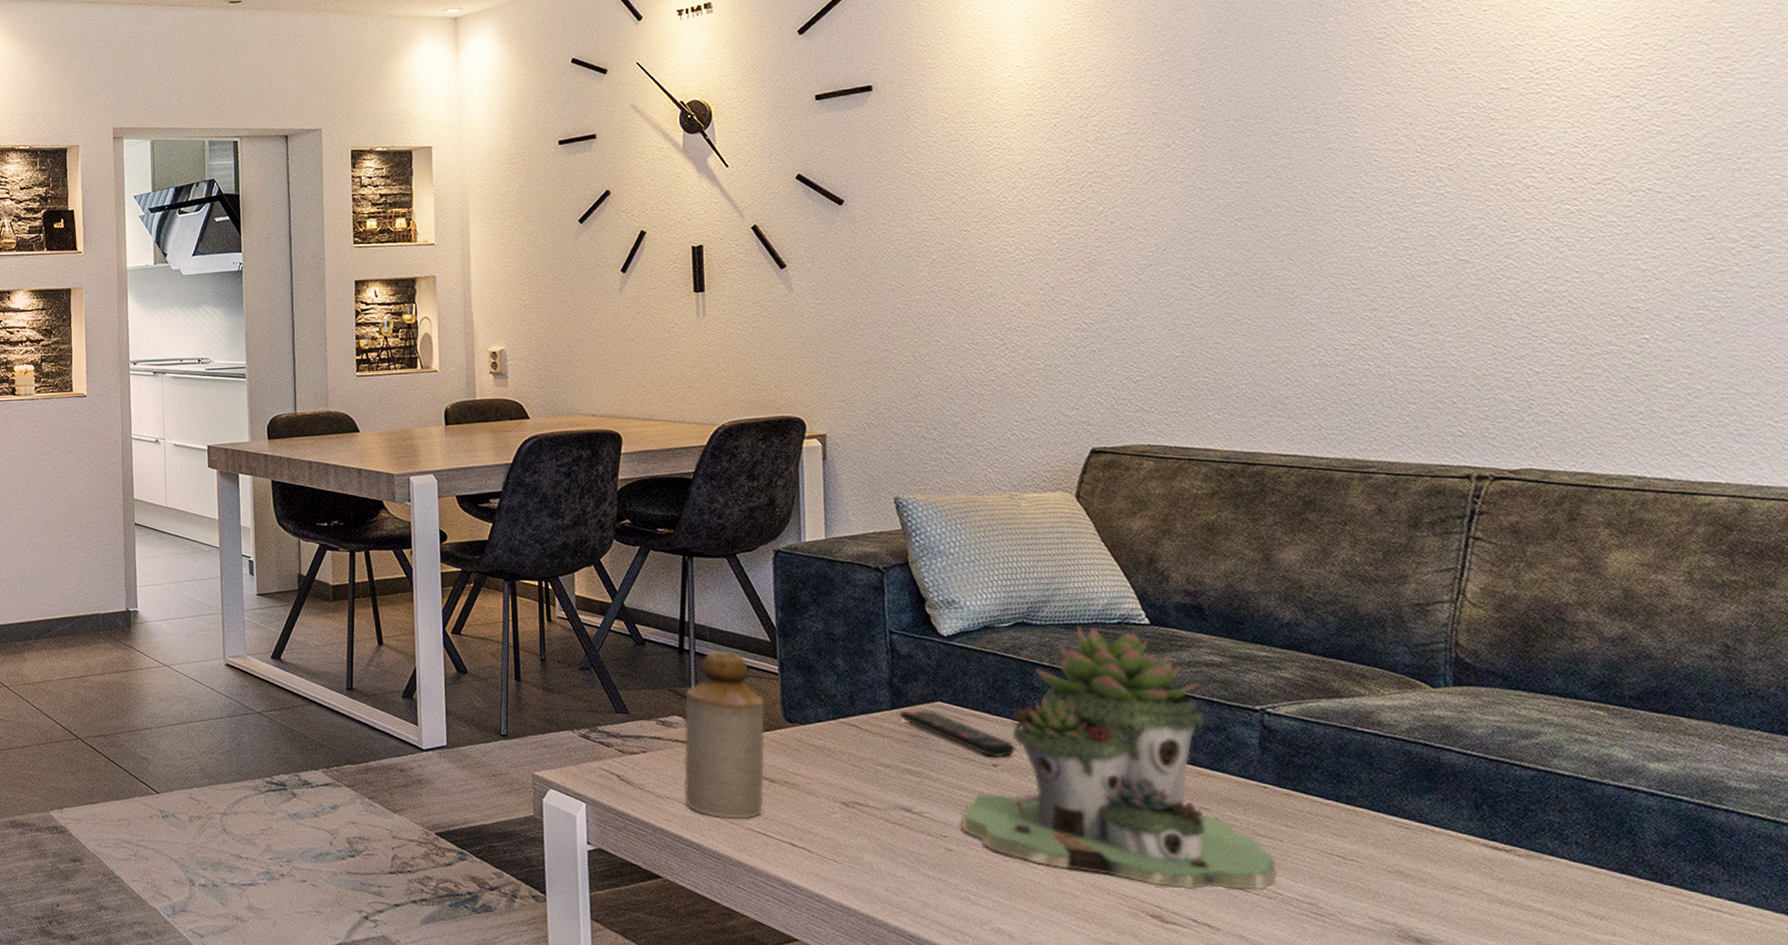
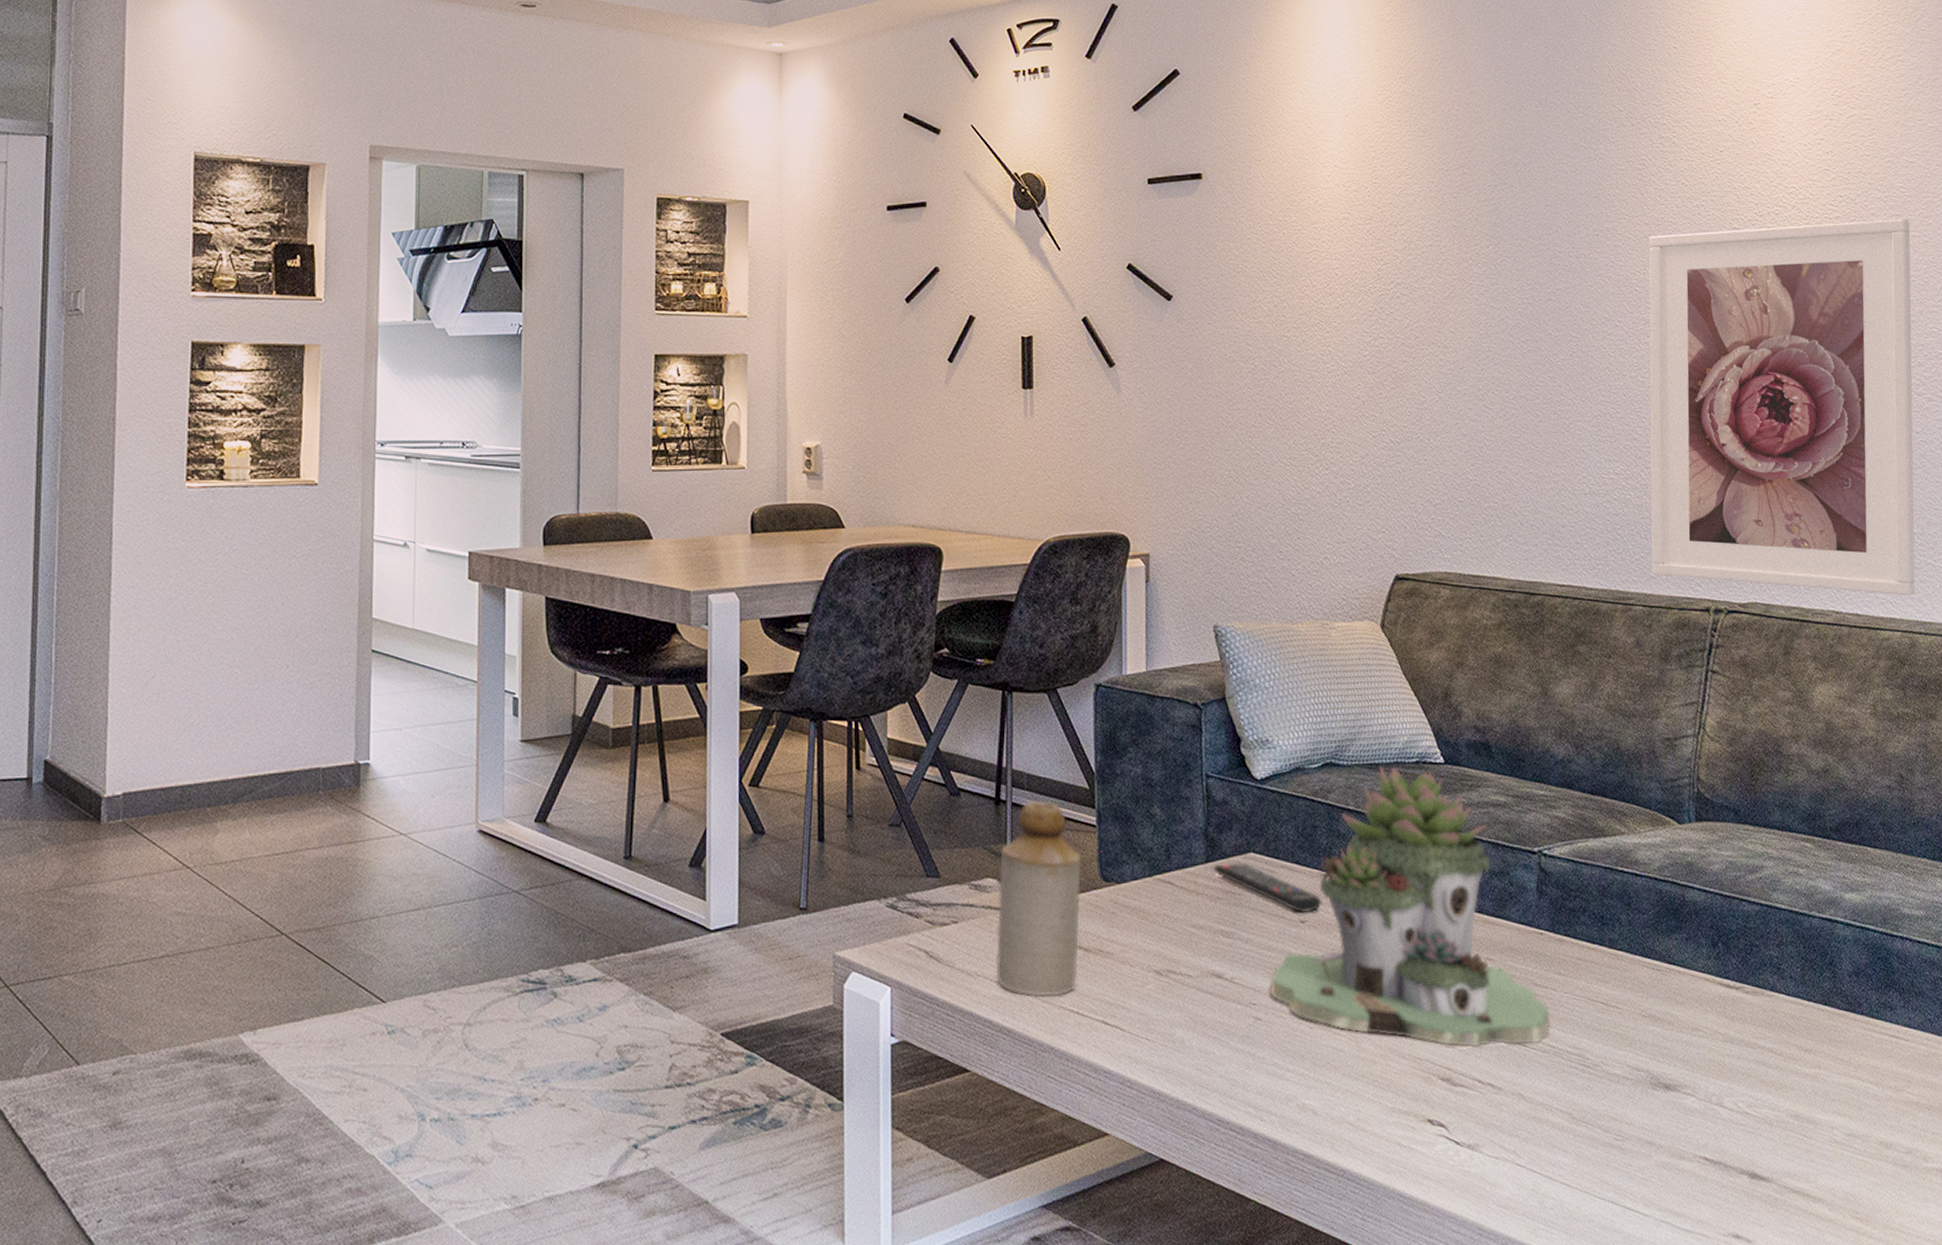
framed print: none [1391,60,1748,459] -> present [1649,218,1915,596]

